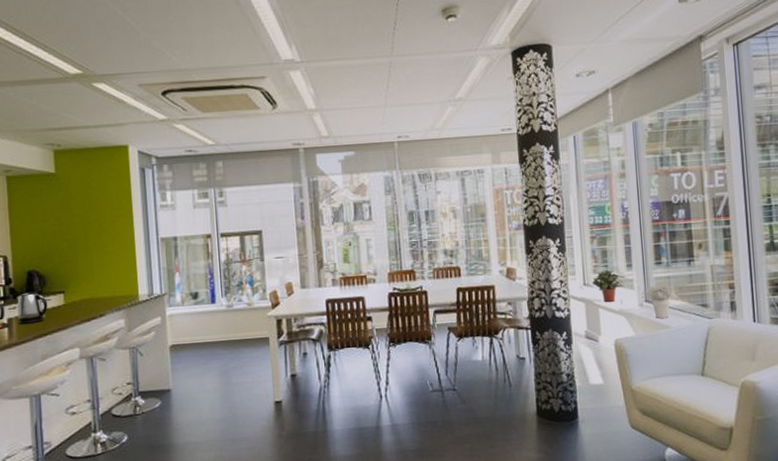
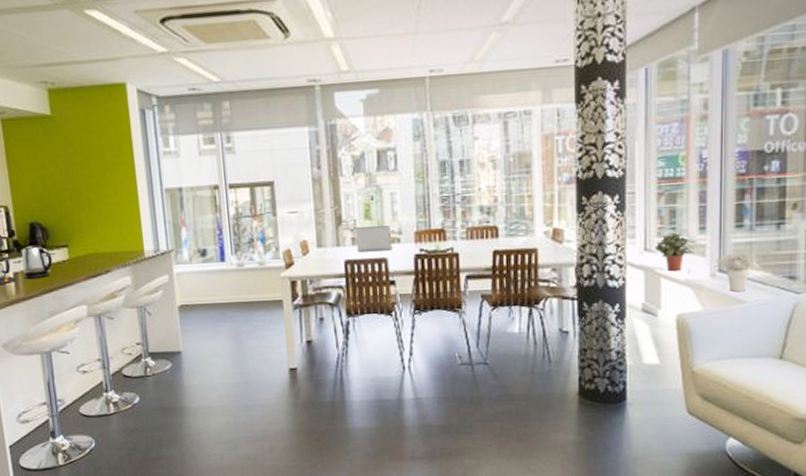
laptop: none [336,268,369,292] -> present [356,226,393,252]

